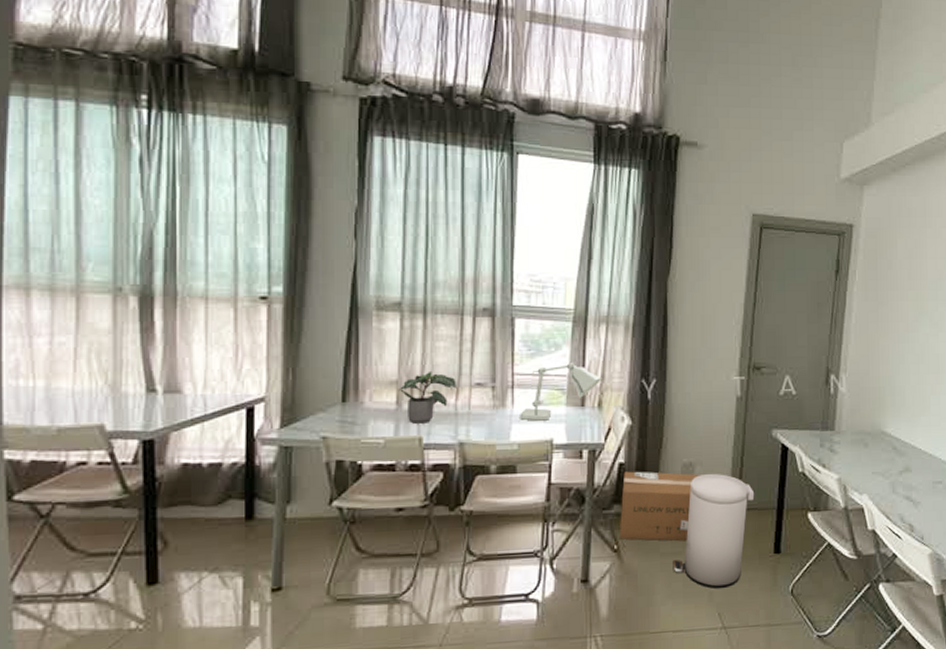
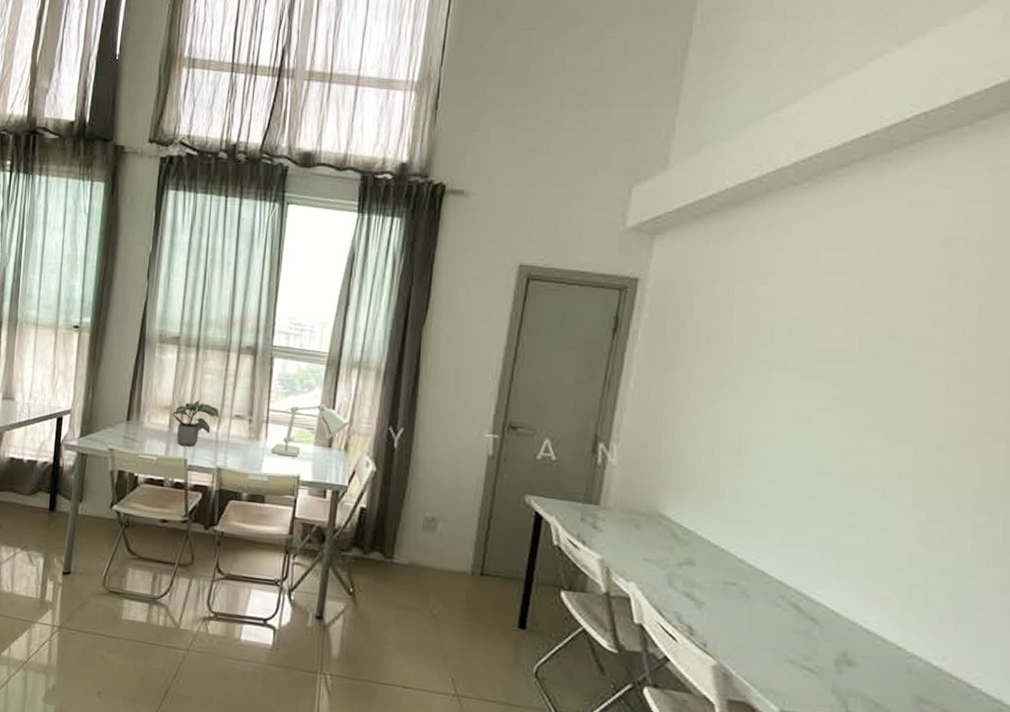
box: present [620,471,702,542] -> none [356,517,444,597]
pedal bin: present [673,473,755,589] -> none [407,531,501,654]

